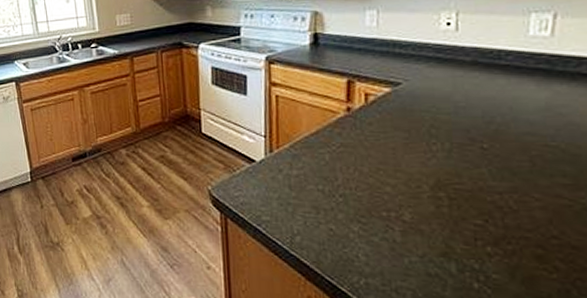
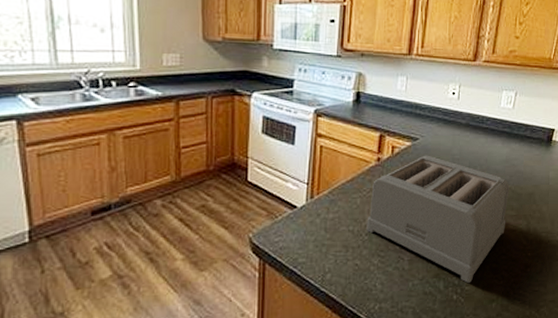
toaster: none [339,103,557,271] -> present [366,155,509,284]

